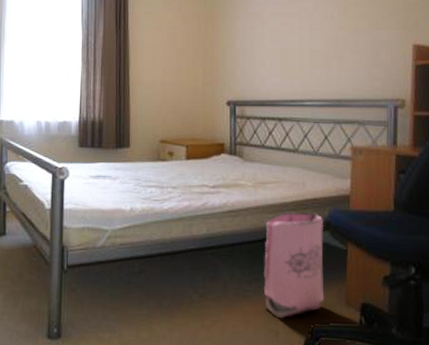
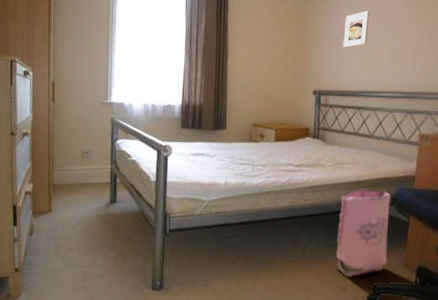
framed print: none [257,11,286,52] -> present [343,10,370,48]

